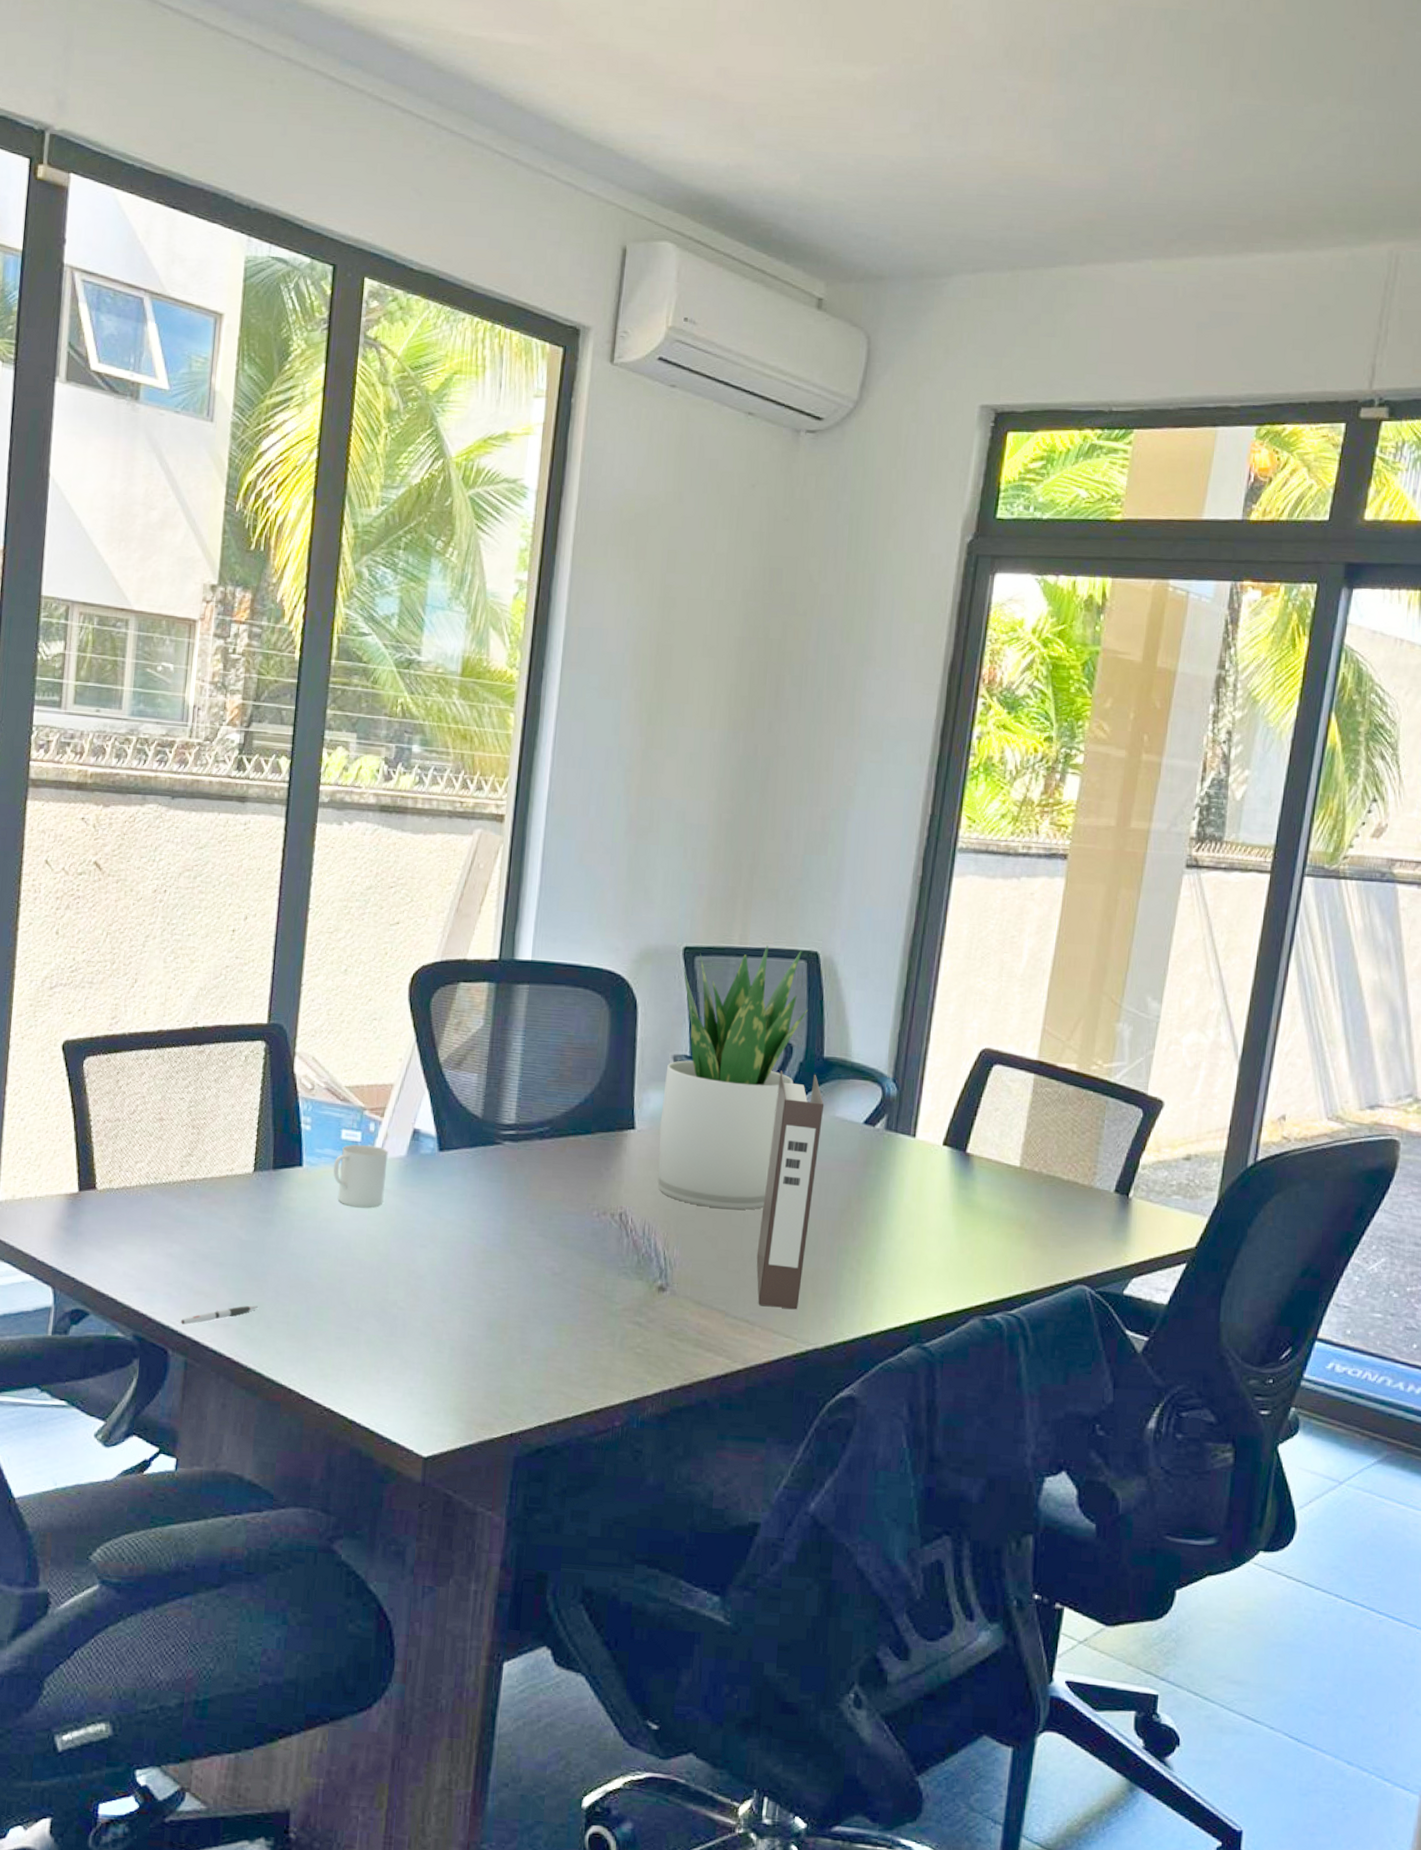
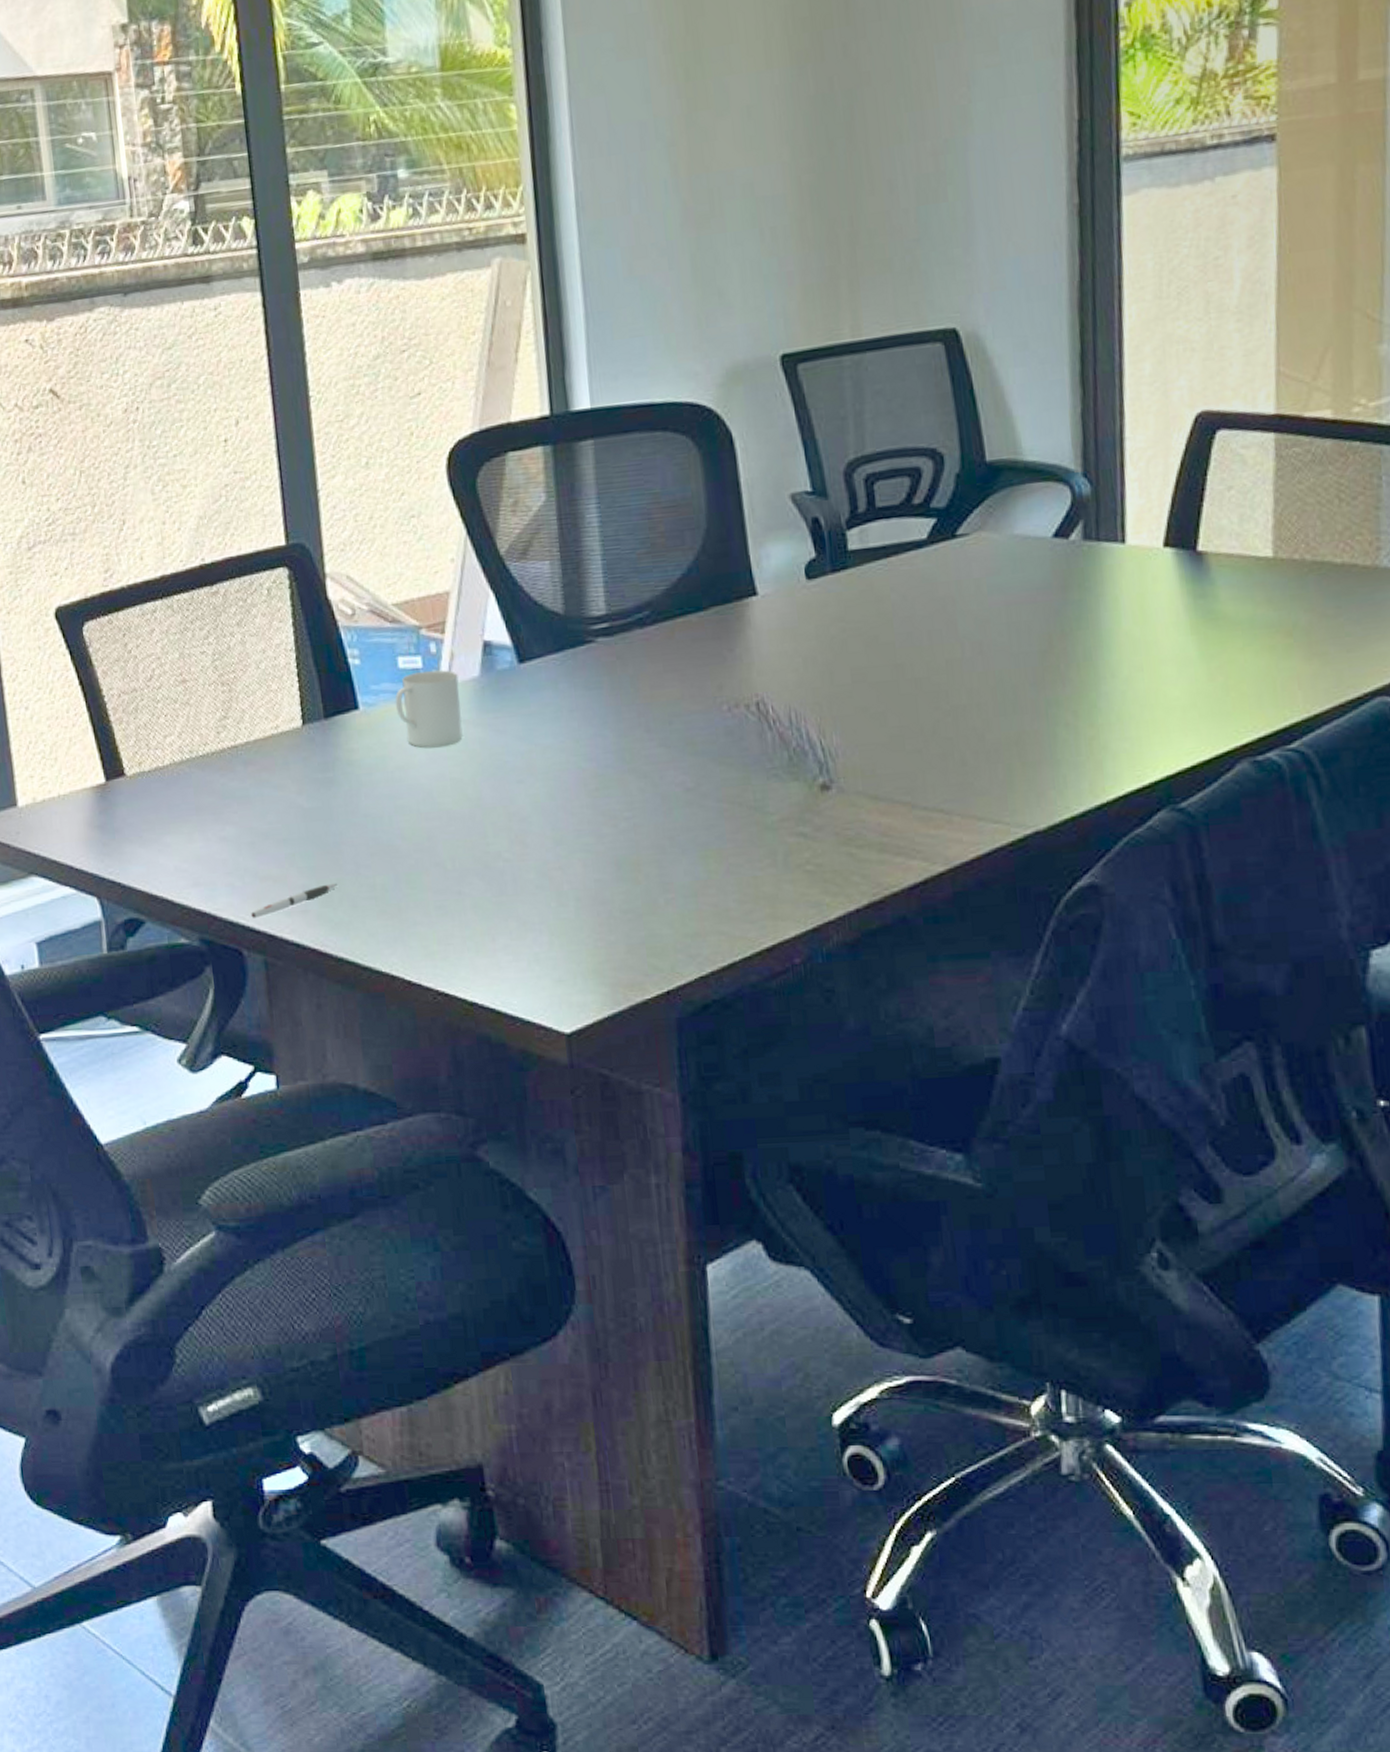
planter: present [657,946,808,1210] -> none [784,330,955,677]
binder: present [756,1070,825,1310] -> none [931,486,1005,788]

